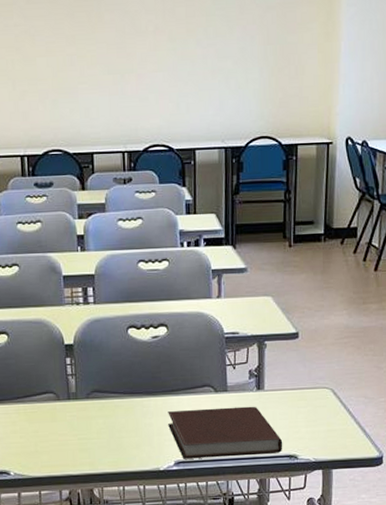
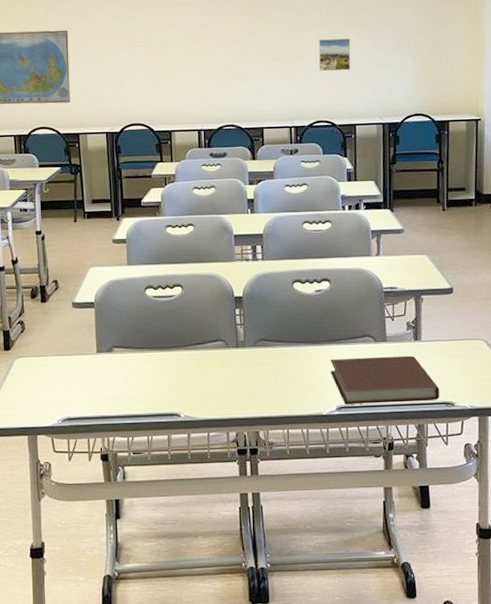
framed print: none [154,47,190,87] -> present [318,38,351,72]

